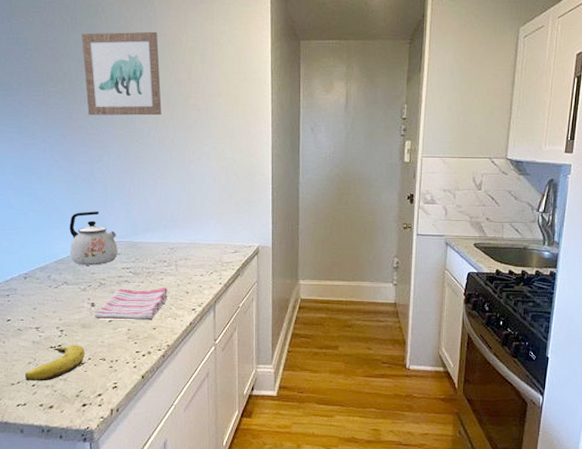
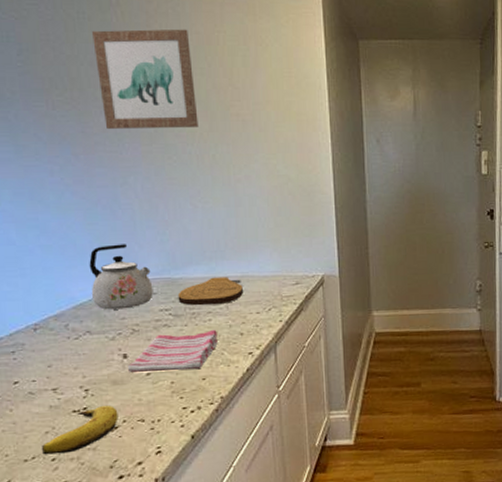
cutting board: none [137,243,191,267] -> present [177,277,244,306]

